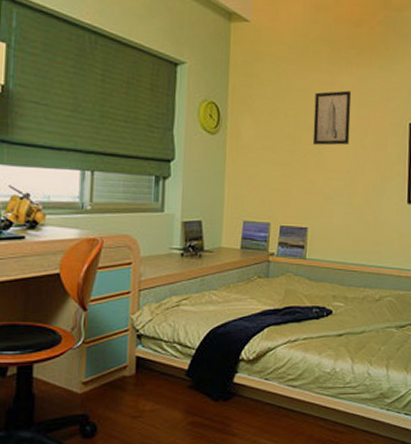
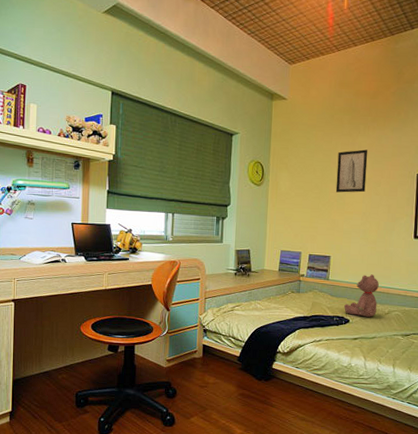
teddy bear: none [325,250,368,306] -> present [344,274,379,317]

